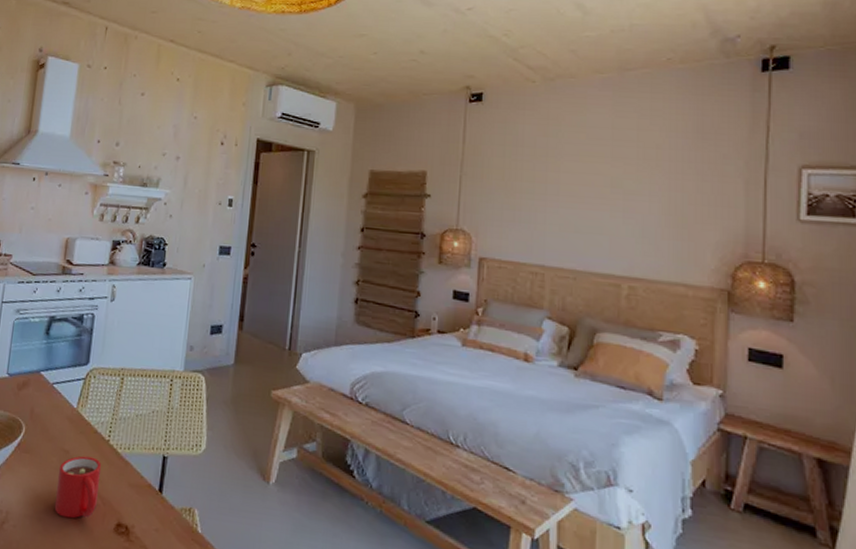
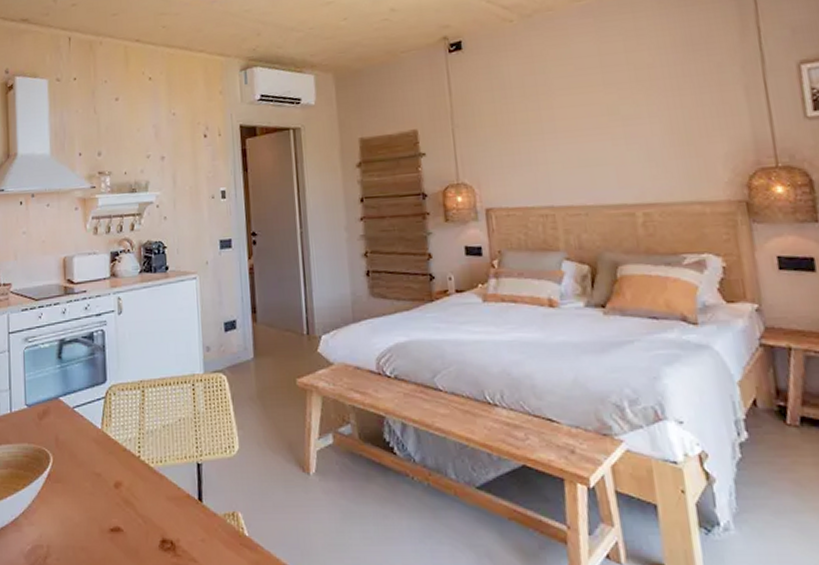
mug: present [54,455,102,519] -> none [93,476,138,542]

